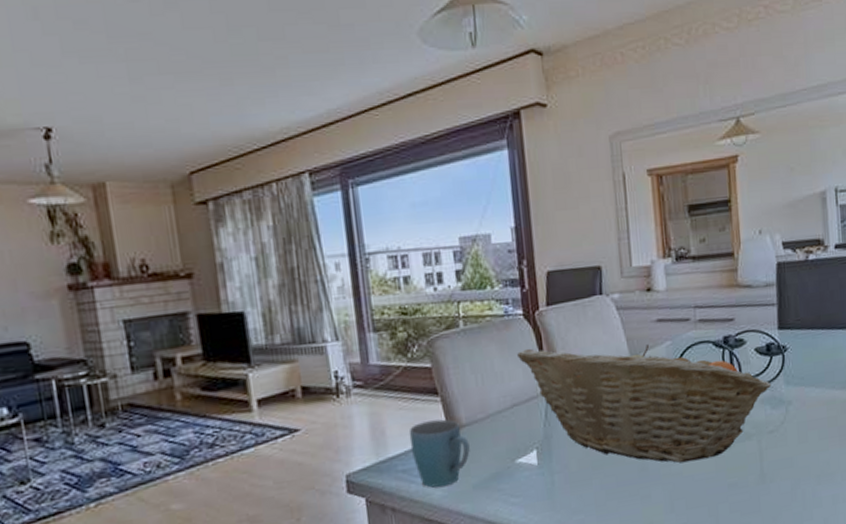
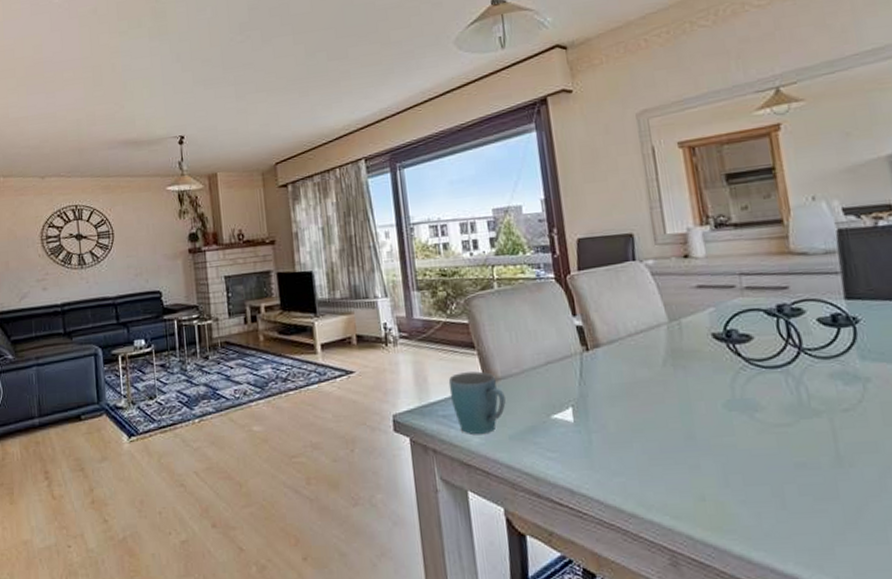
fruit basket: present [517,344,772,463] -> none [550,309,842,435]

